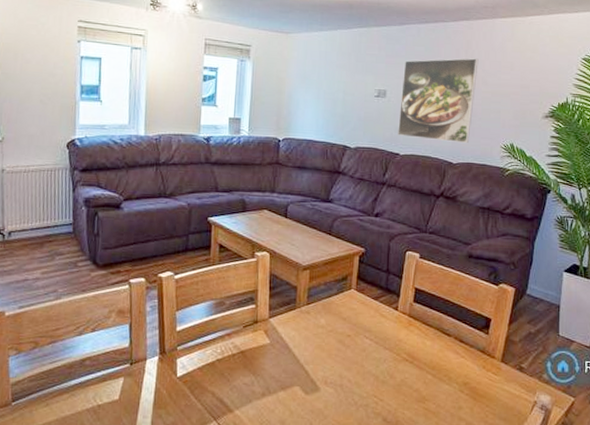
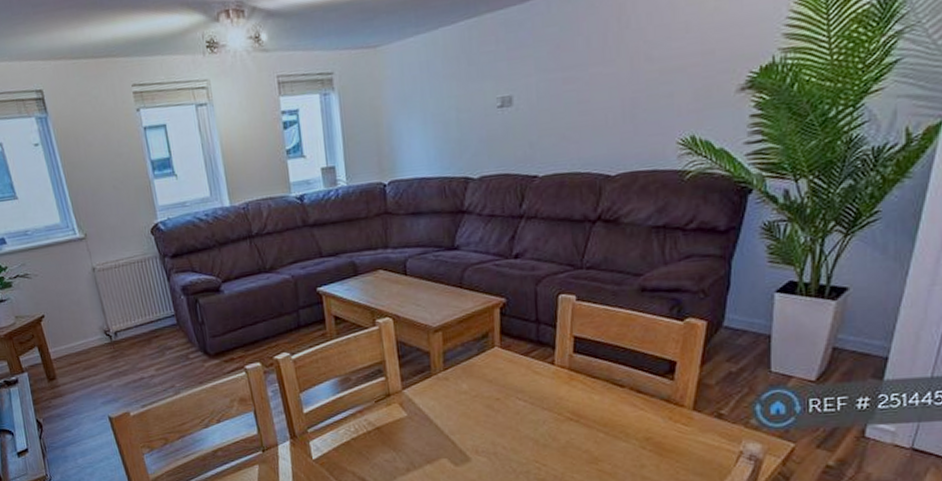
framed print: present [398,58,479,143] -> none [532,26,638,153]

